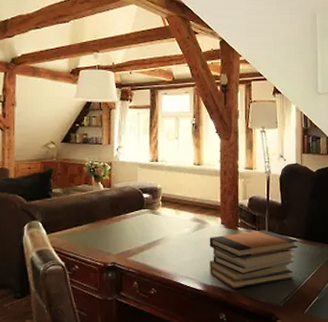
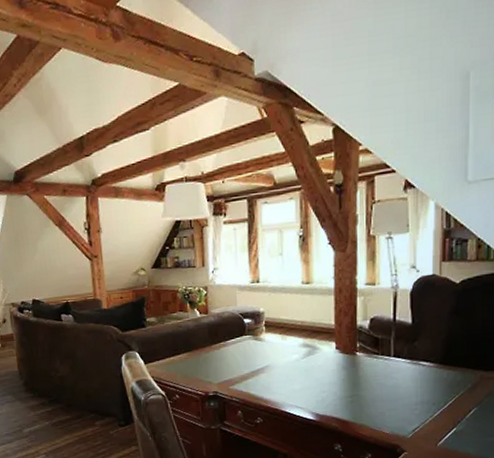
book stack: present [209,229,298,289] -> none [321,354,432,419]

